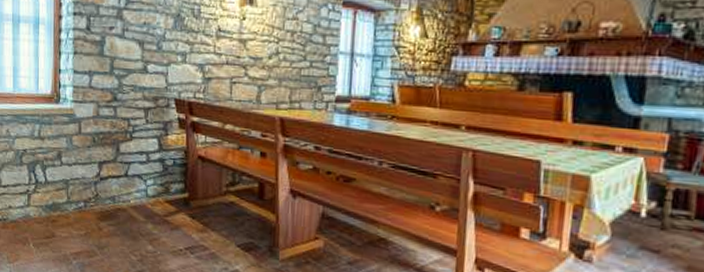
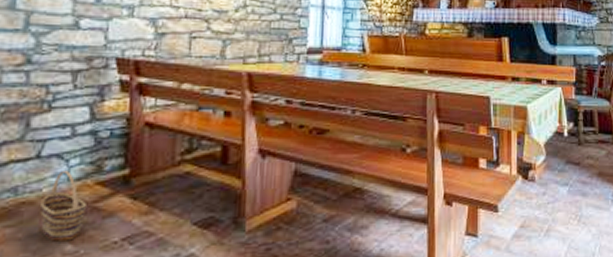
basket: none [130,189,160,243] -> present [40,171,86,242]

